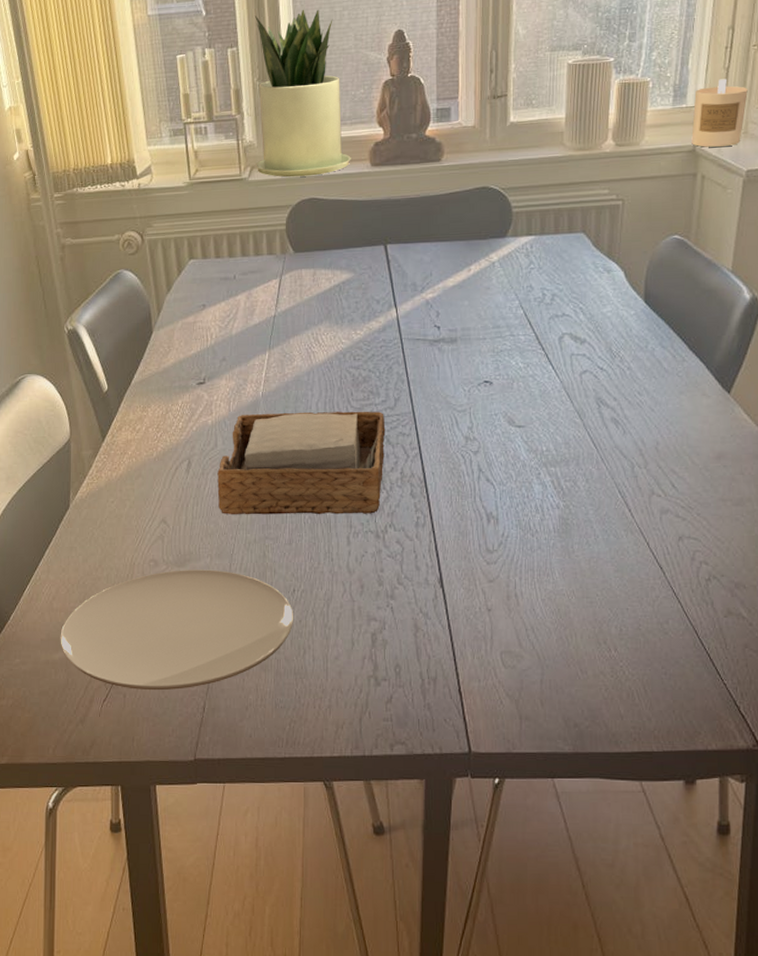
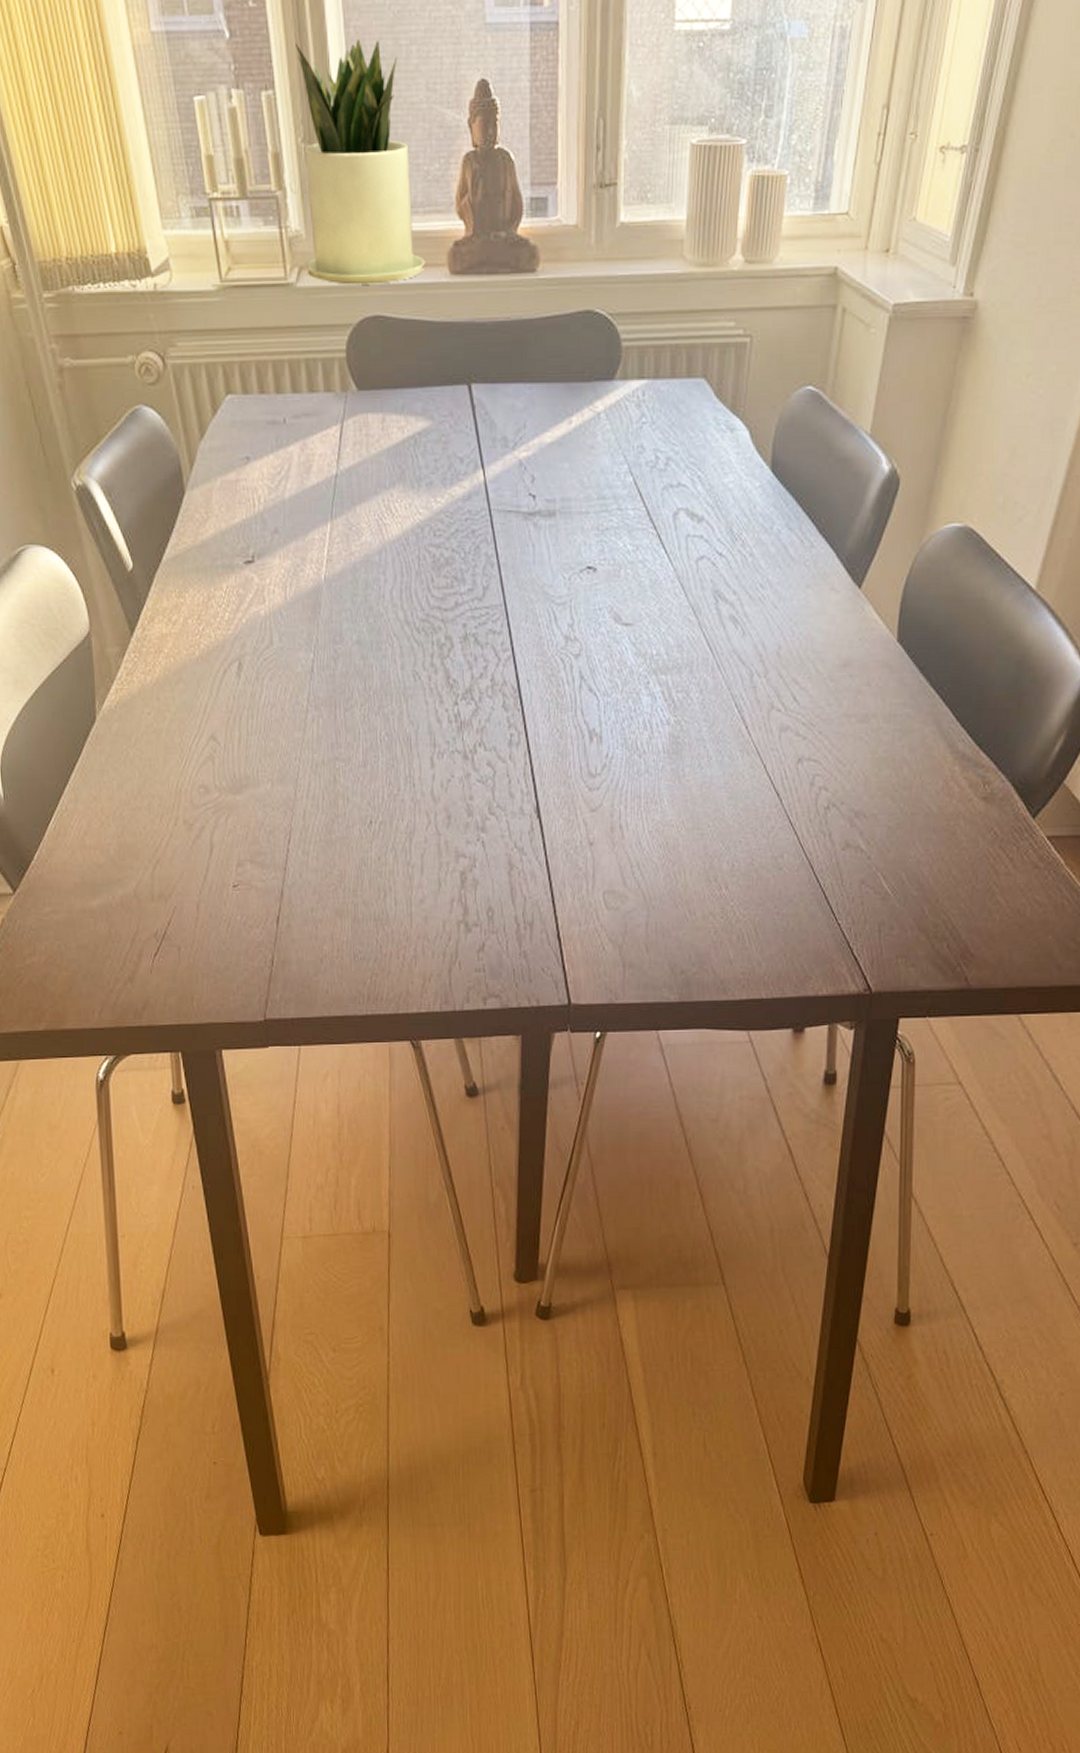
plate: present [60,569,294,691] -> none [96,797,372,942]
napkin holder: present [217,411,386,515] -> none [275,601,473,731]
candle: present [691,79,748,148] -> none [833,177,901,272]

